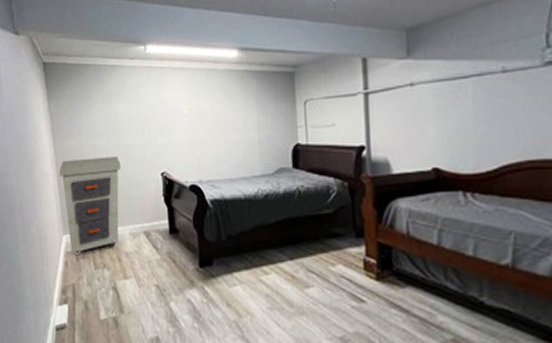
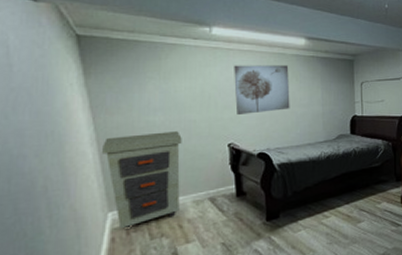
wall art: none [166,82,223,141] -> present [234,65,290,116]

